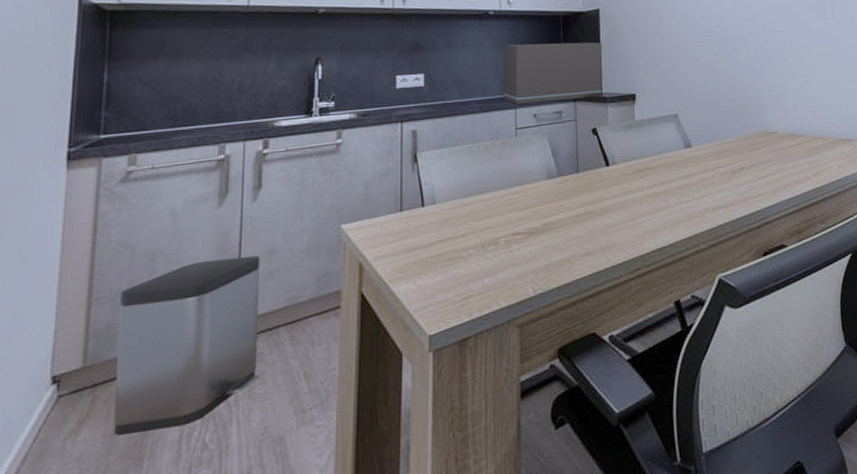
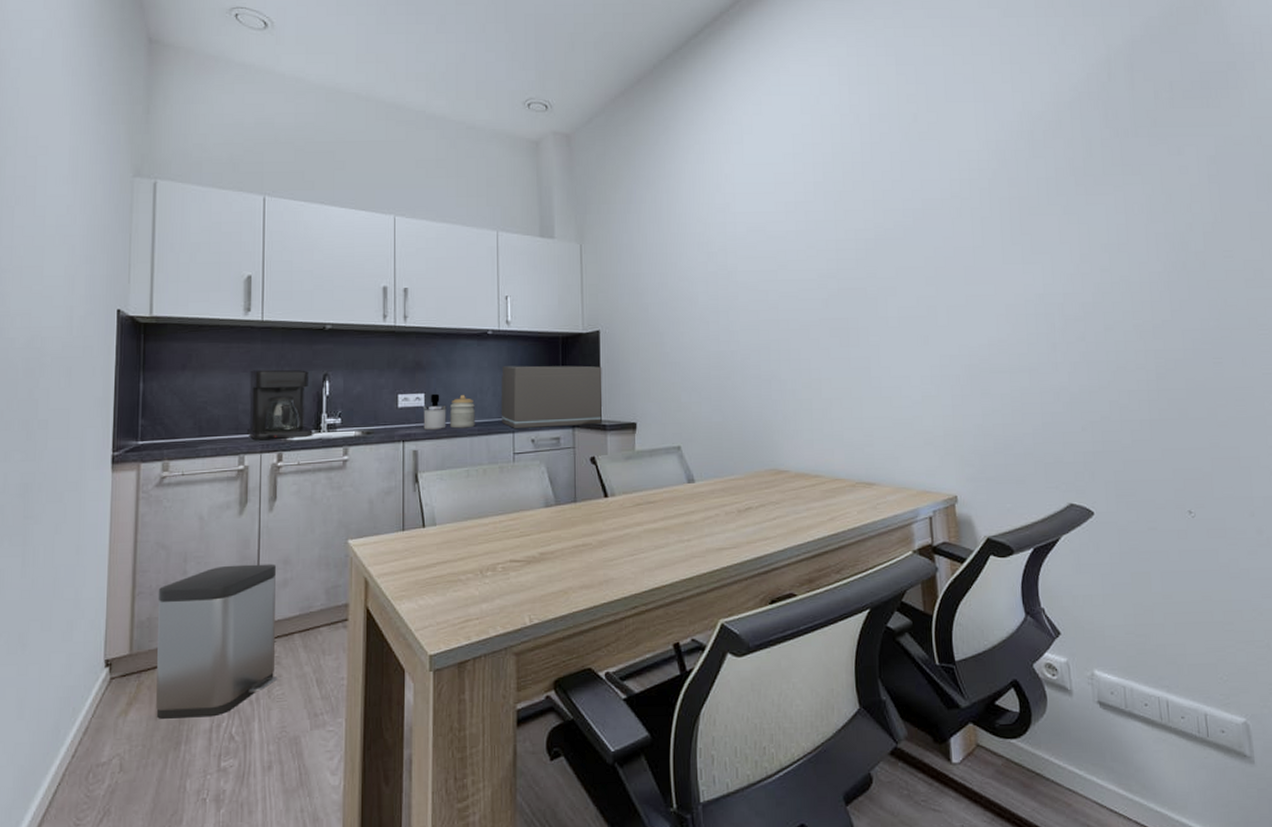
coffee maker: none [229,54,303,129] -> present [247,369,313,441]
soap dispenser: none [423,73,447,110] -> present [423,393,447,431]
jar: none [450,74,478,107] -> present [449,395,476,429]

